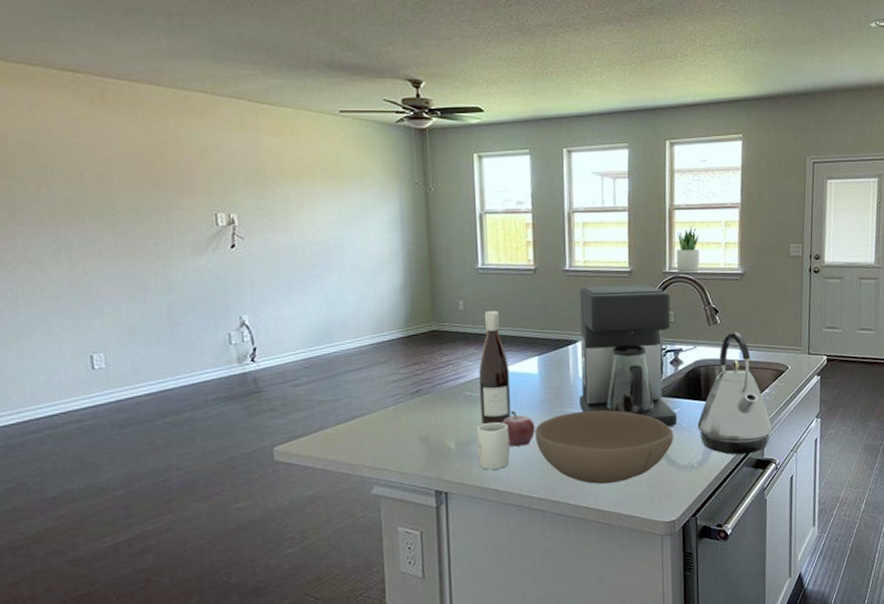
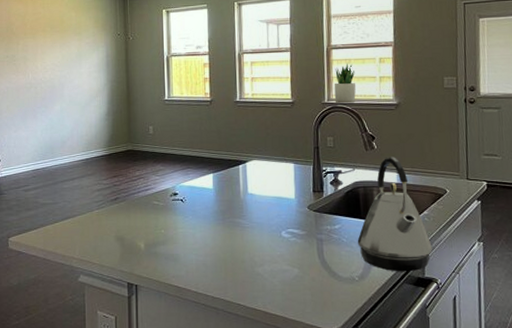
mug: present [476,422,511,470] -> none [161,228,189,268]
bottle: present [479,311,512,425] -> none [164,135,191,230]
fruit: present [502,410,535,447] -> none [182,219,210,250]
bowl: present [535,410,673,485] -> none [210,222,335,290]
coffee maker: present [579,285,678,427] -> none [248,114,338,241]

